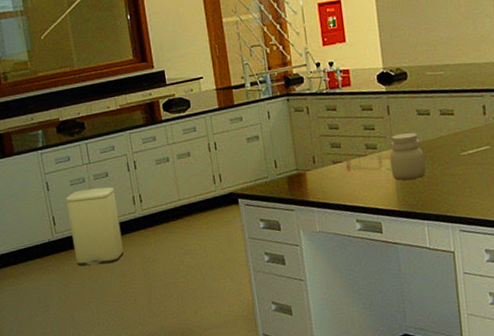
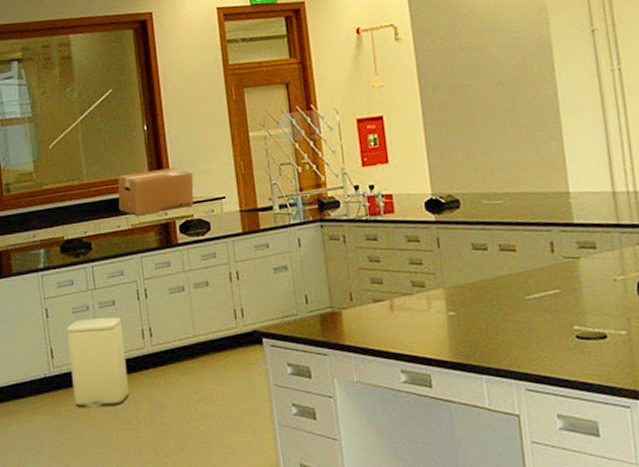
box: none [105,52,175,97] -> present [118,167,194,216]
jar: present [389,132,426,180] -> none [440,270,484,325]

